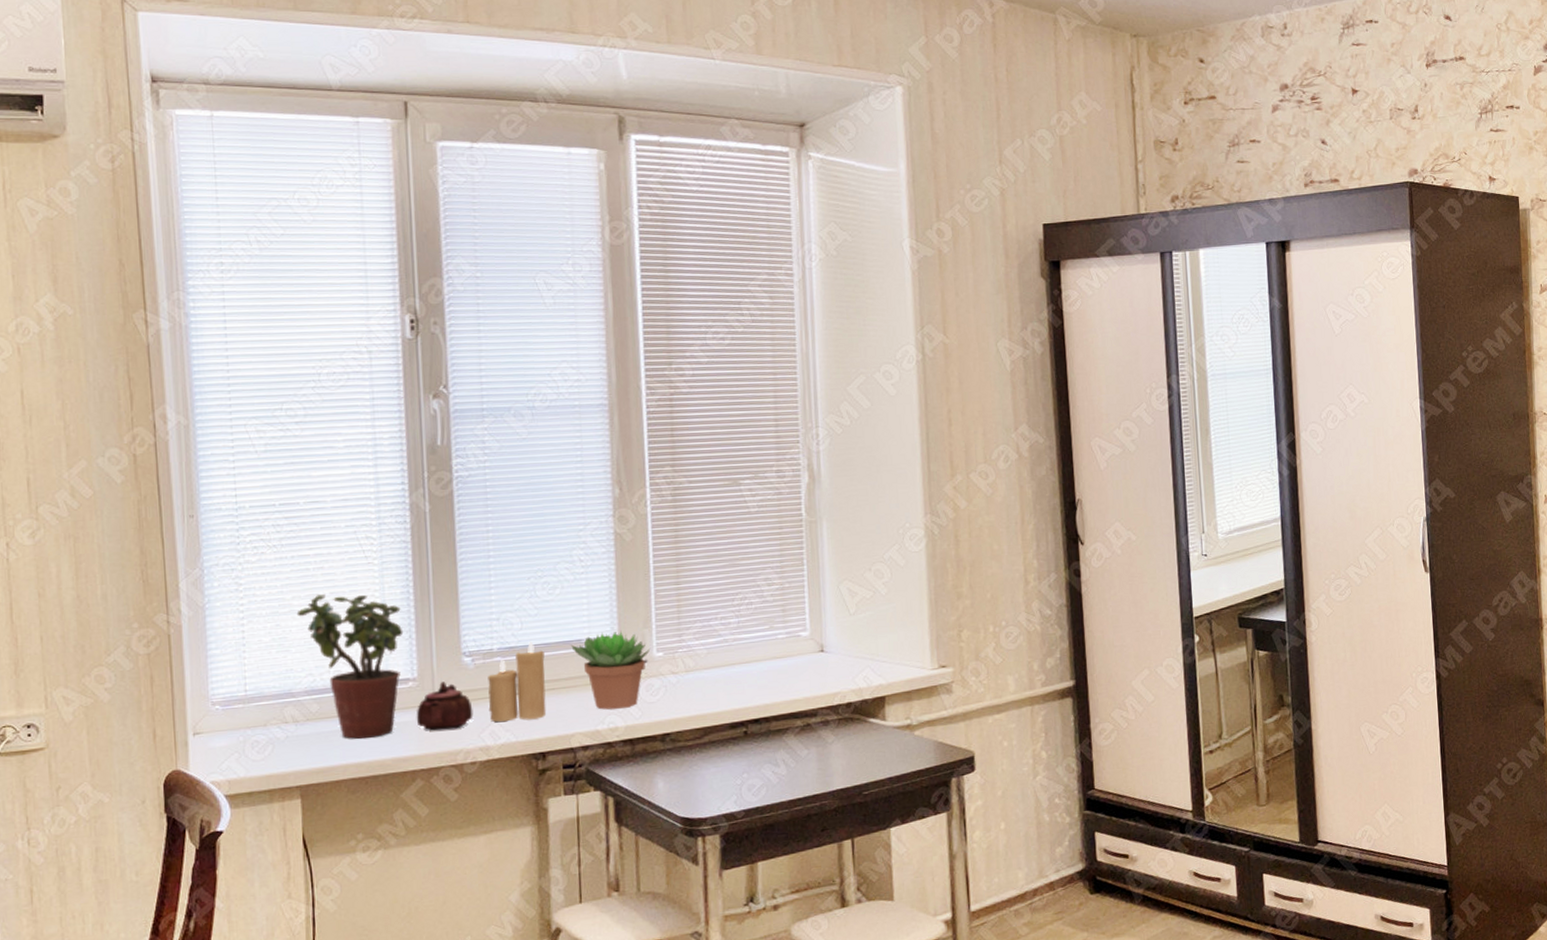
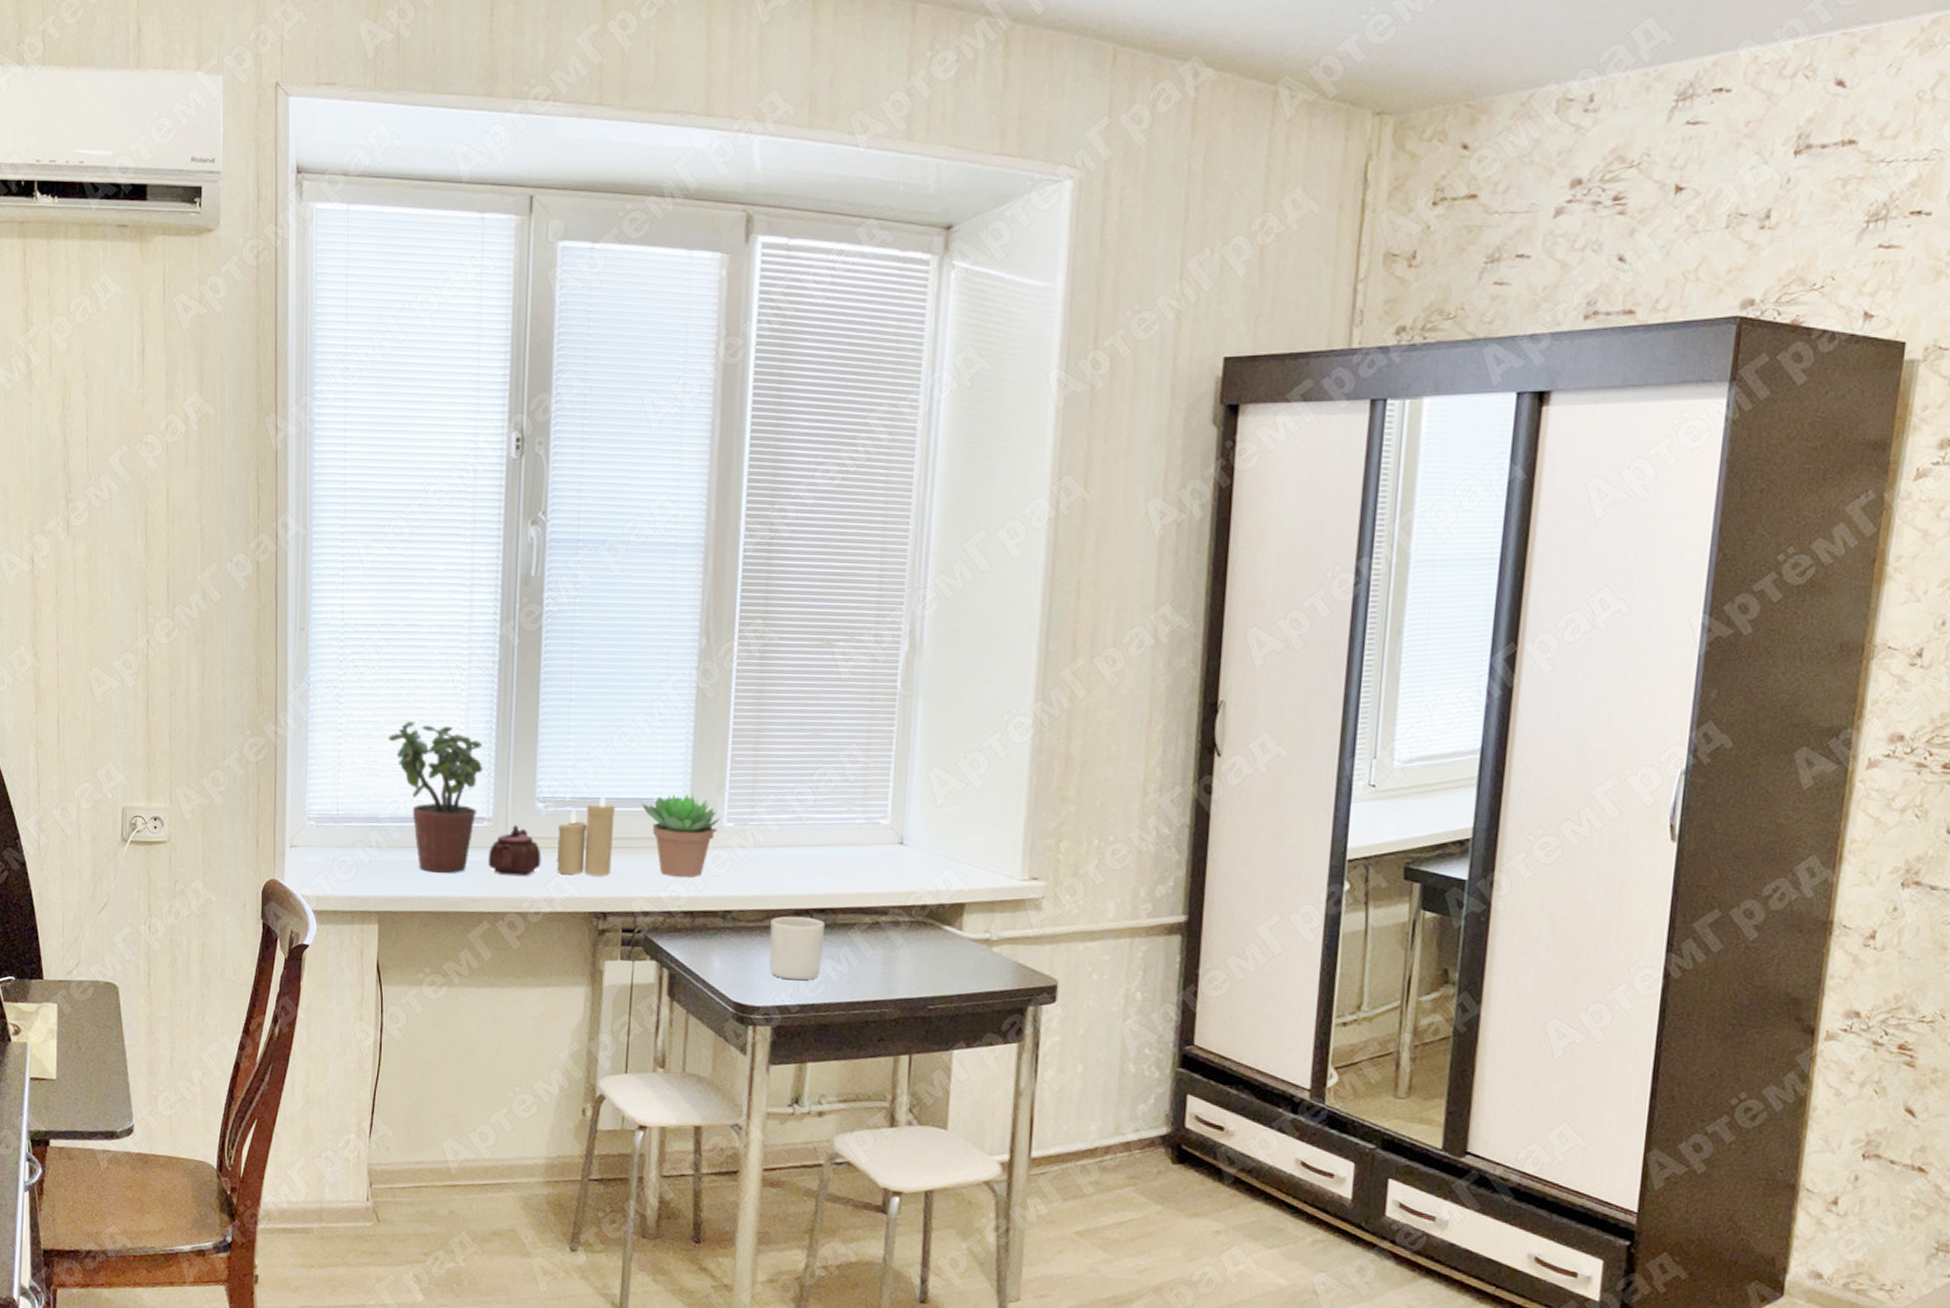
mug: none [708,728,762,789] -> present [769,916,826,981]

